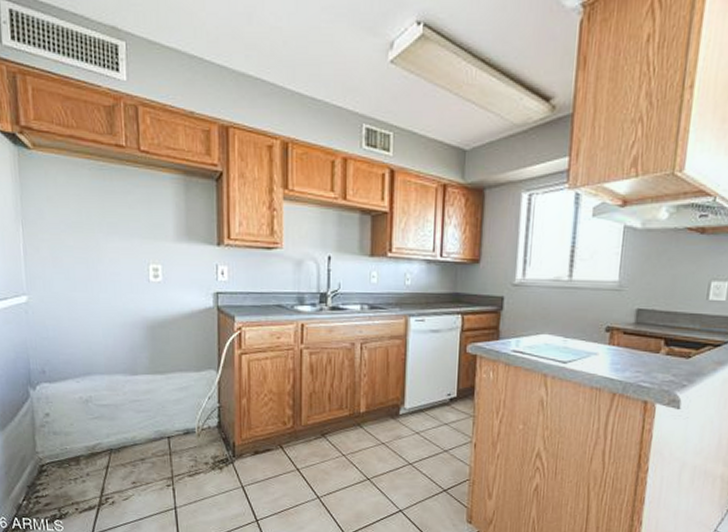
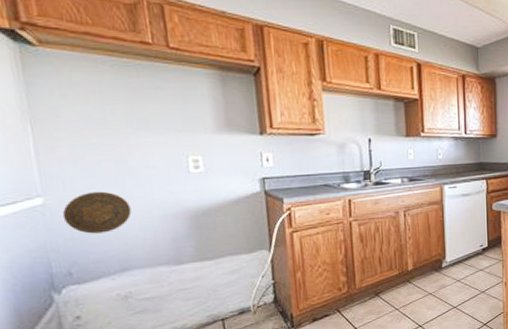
decorative plate: none [41,293,97,335] -> present [62,191,132,234]

